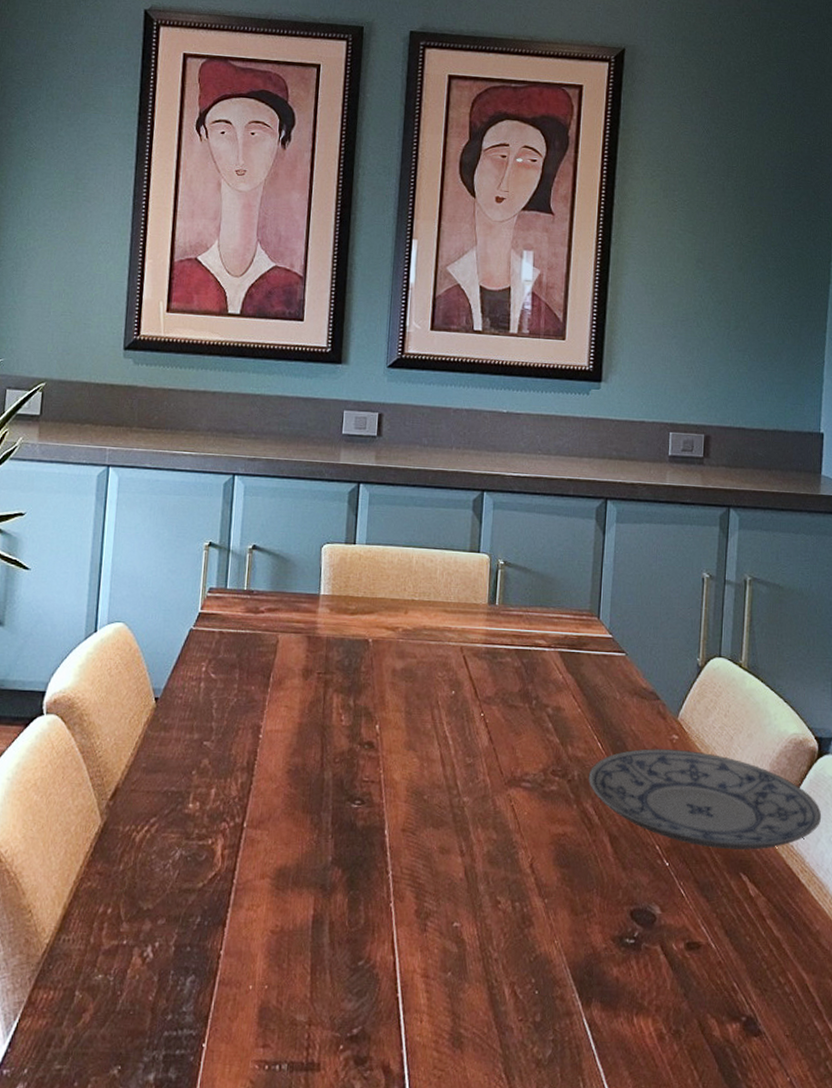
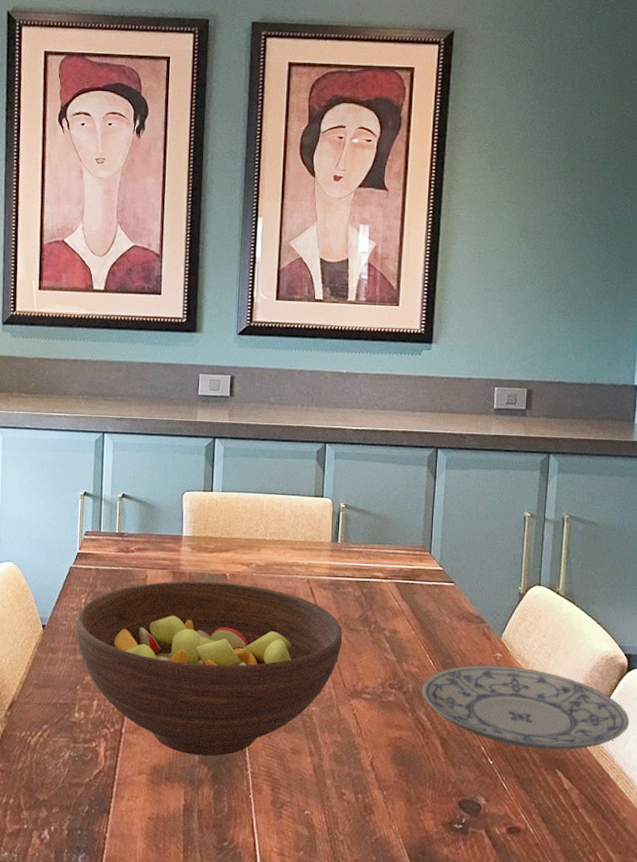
fruit bowl: none [194,647,500,856] -> present [76,581,343,756]

